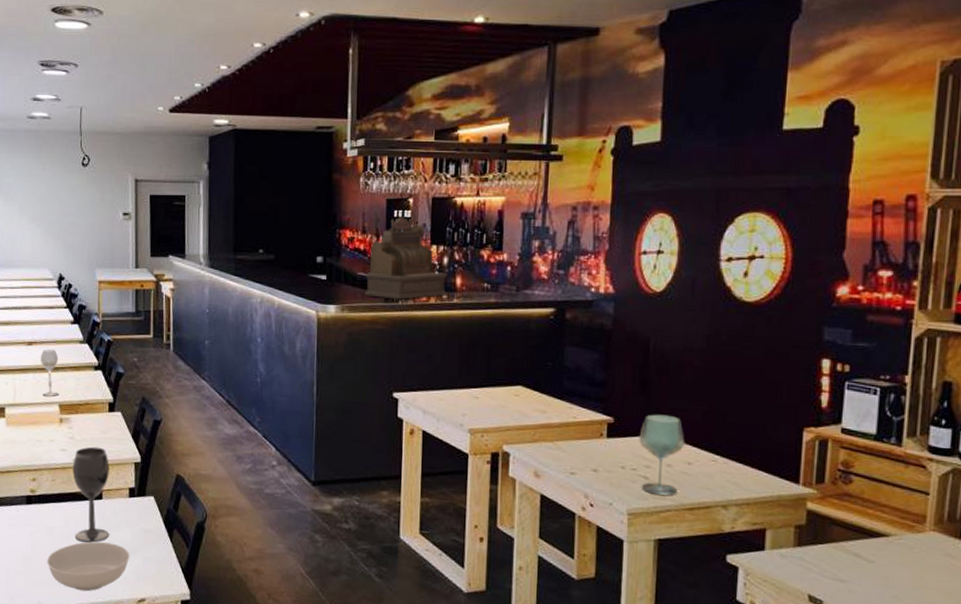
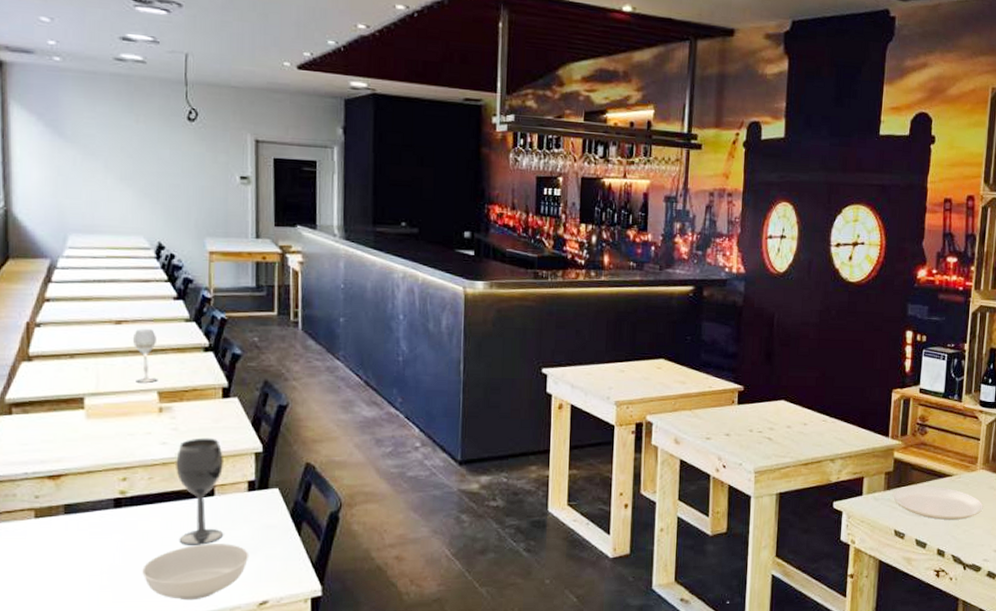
cash register: present [364,216,448,300] -> none [513,194,596,277]
wine glass: present [639,414,685,495] -> none [764,381,802,453]
plate: none [805,543,935,591] -> present [892,486,983,520]

